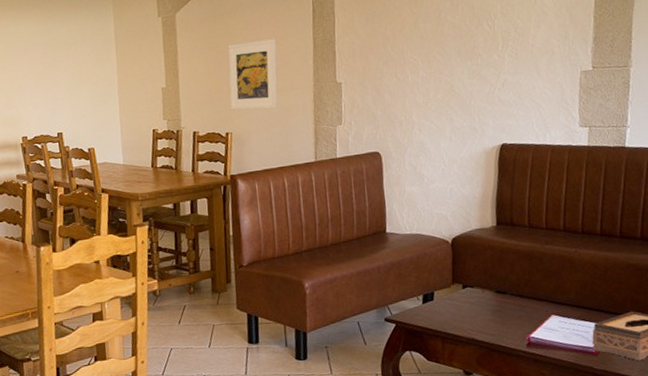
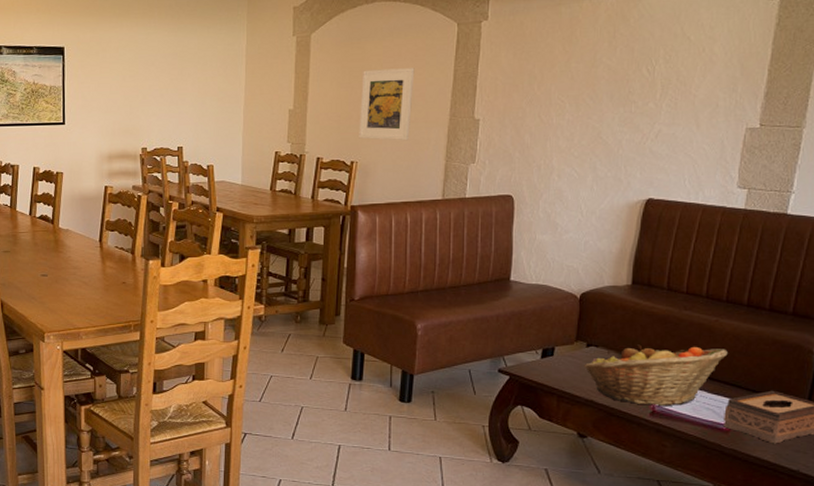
fruit basket: none [462,277,589,338] -> present [584,344,728,406]

